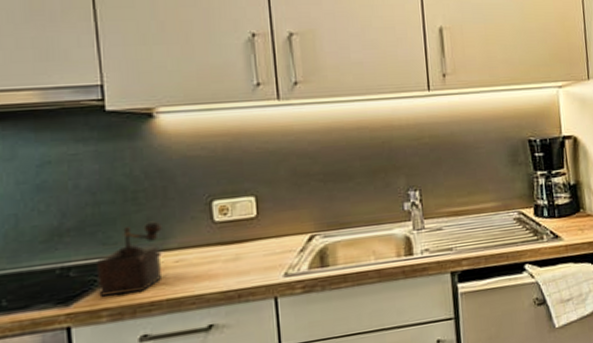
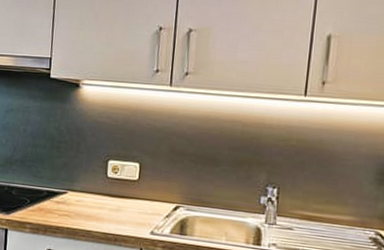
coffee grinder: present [95,221,163,297] -> none [26,166,73,217]

